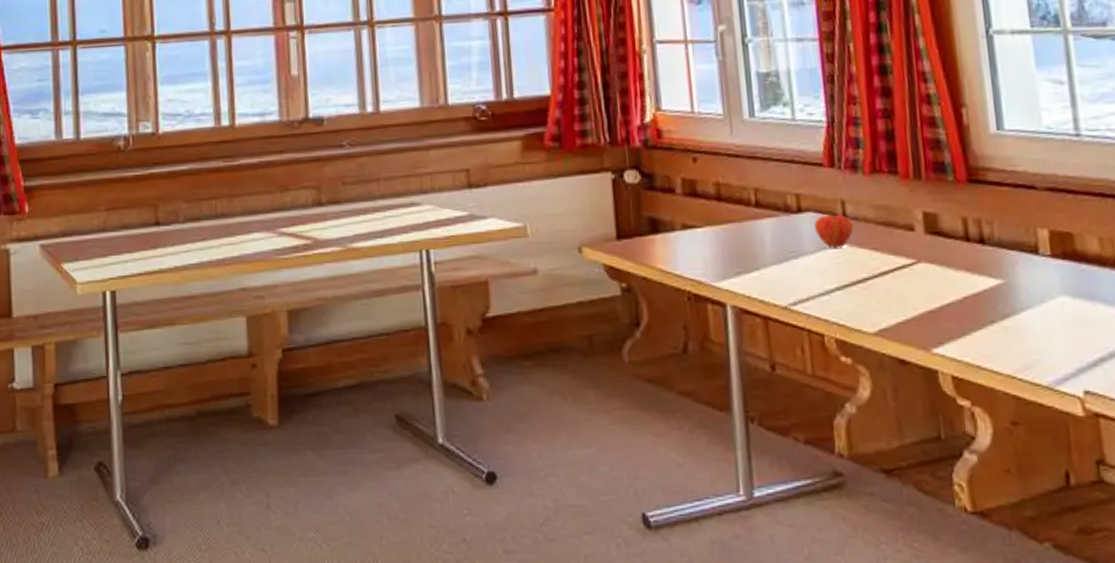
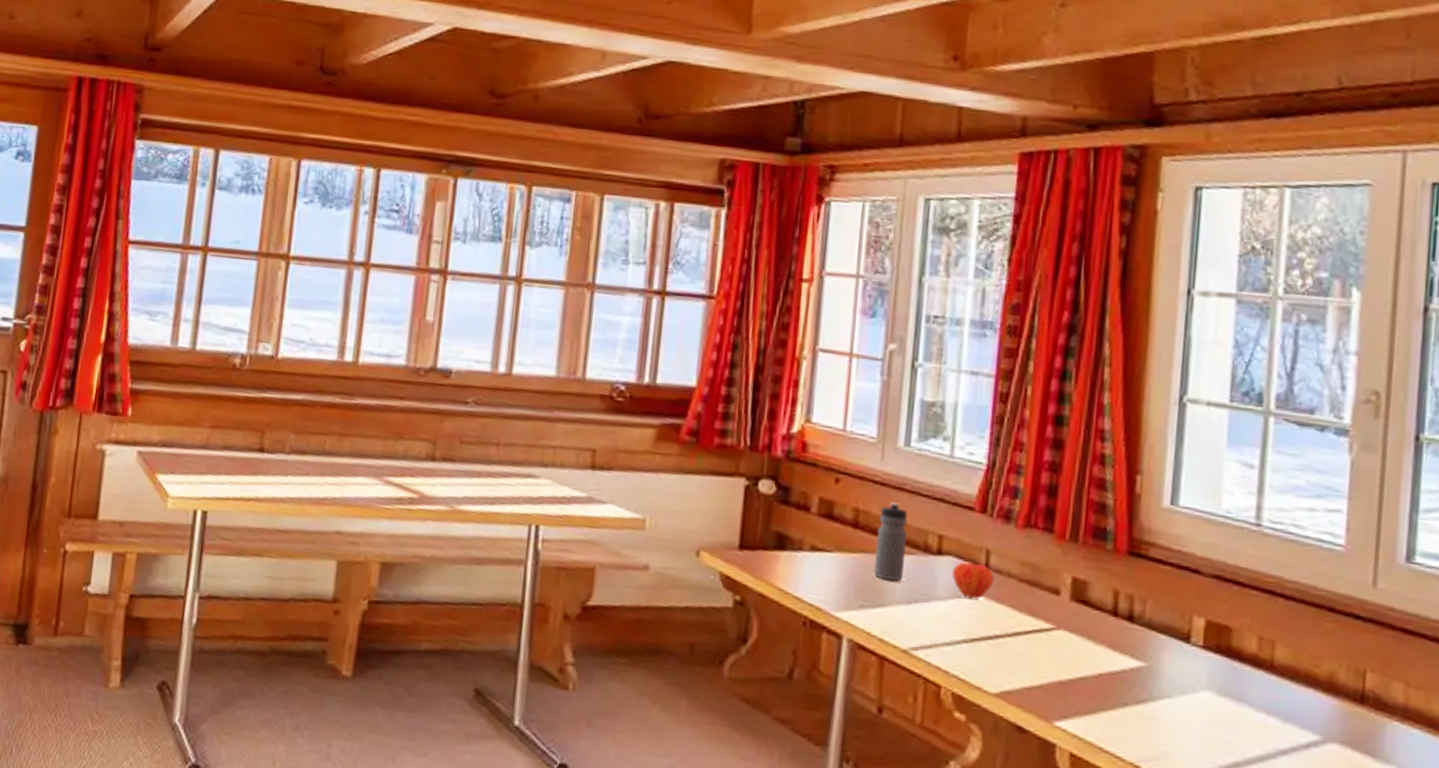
water bottle: none [739,171,772,244] -> present [874,502,908,581]

